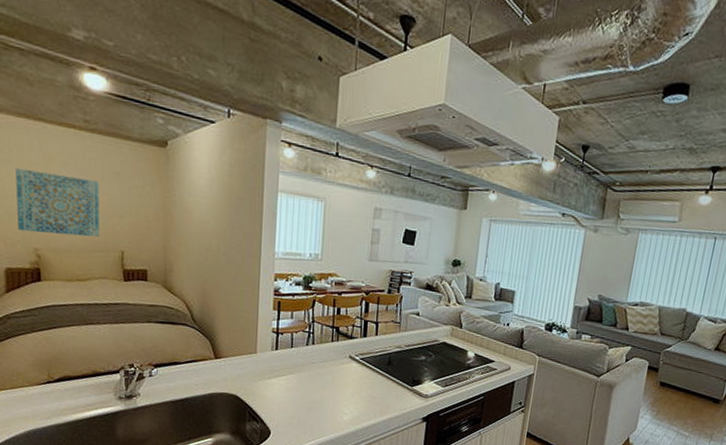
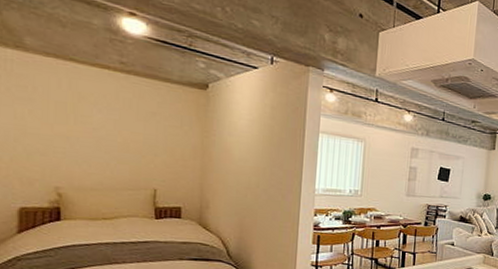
wall art: present [16,168,99,238] -> none [37,106,133,176]

